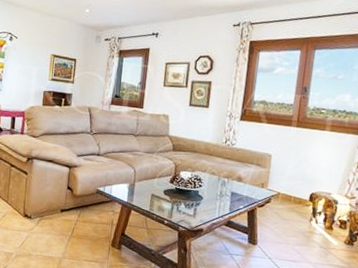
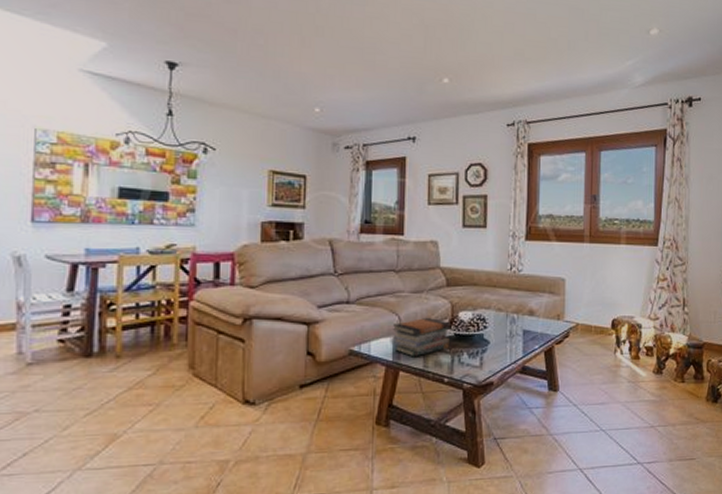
book stack: none [128,172,173,202] -> present [392,317,450,357]

